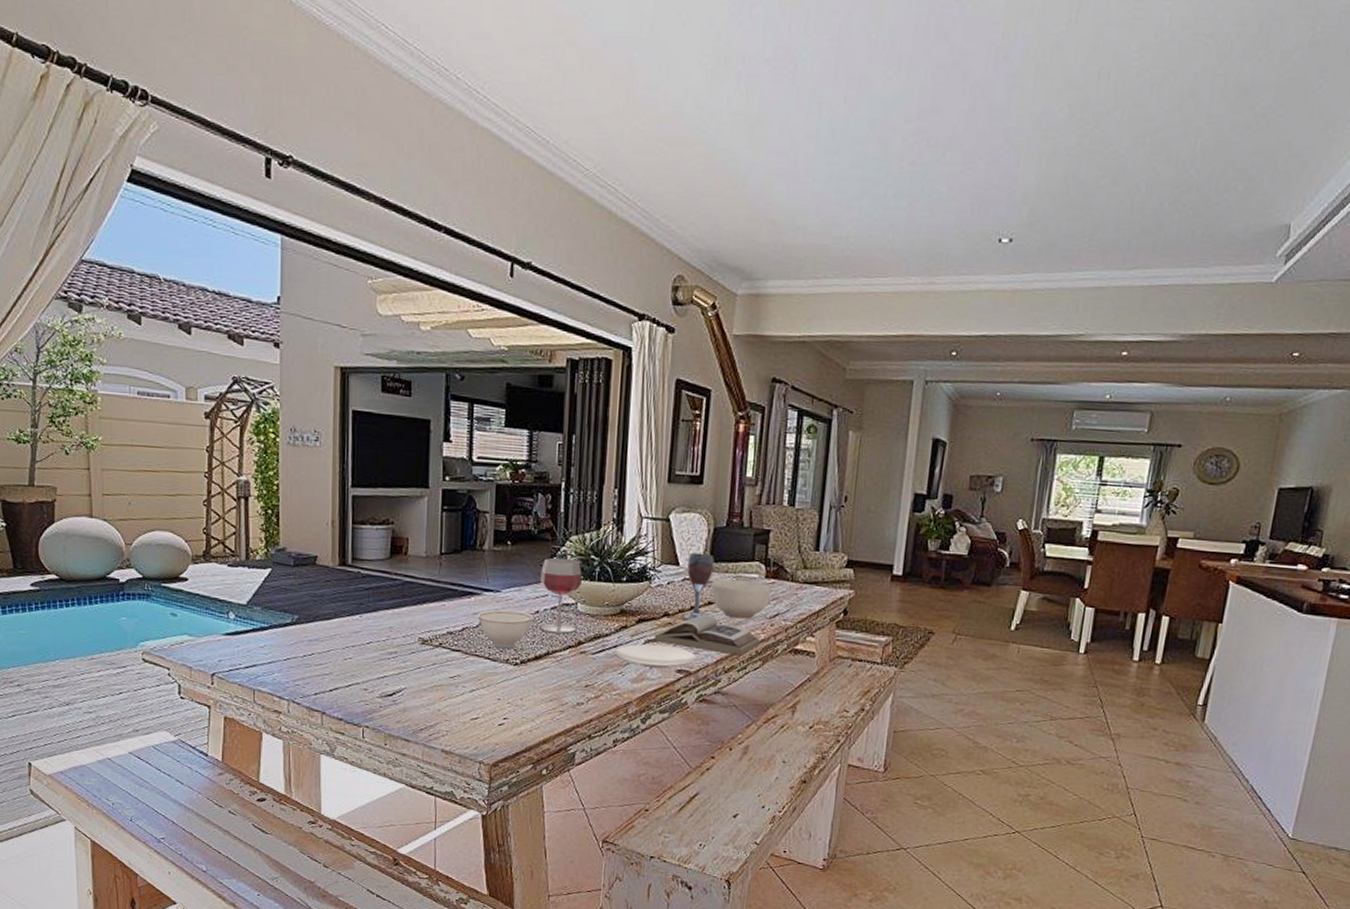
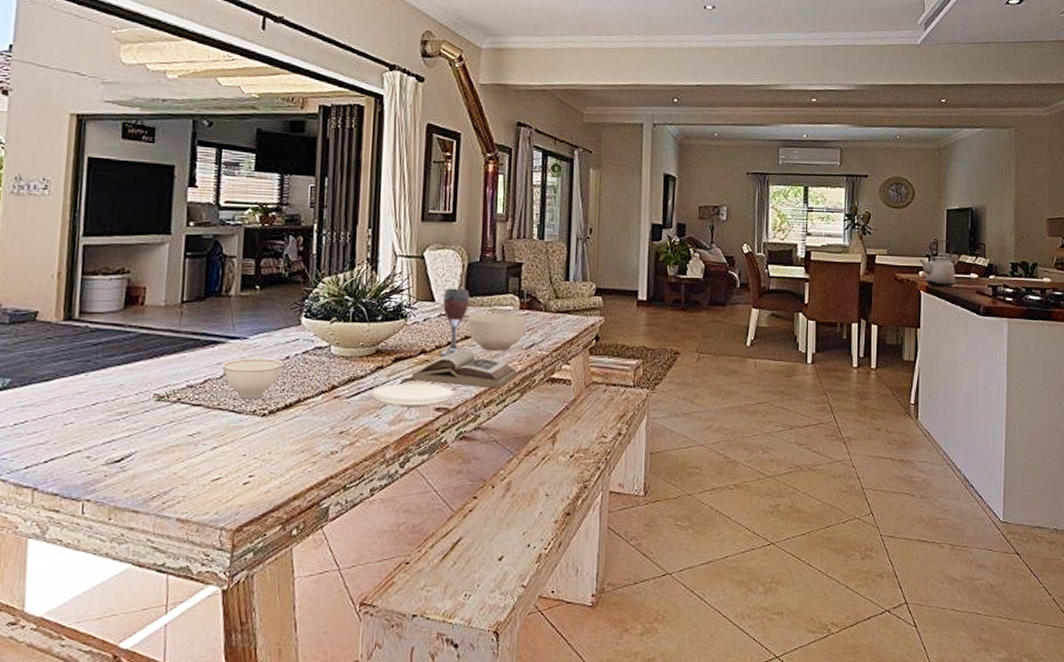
wineglass: present [539,557,582,634] -> none [290,300,335,379]
kettle: none [1233,524,1283,579] -> present [919,240,956,287]

